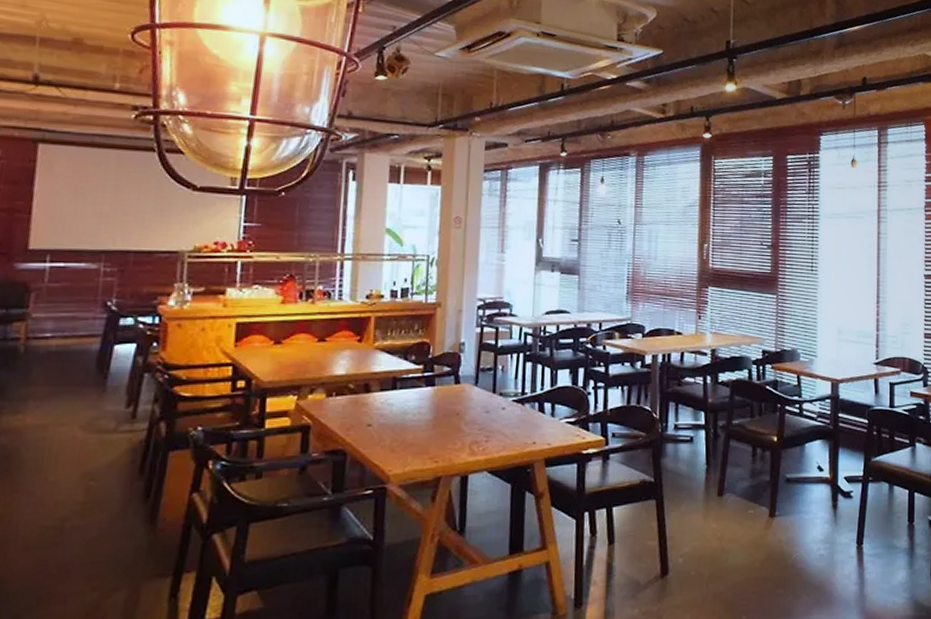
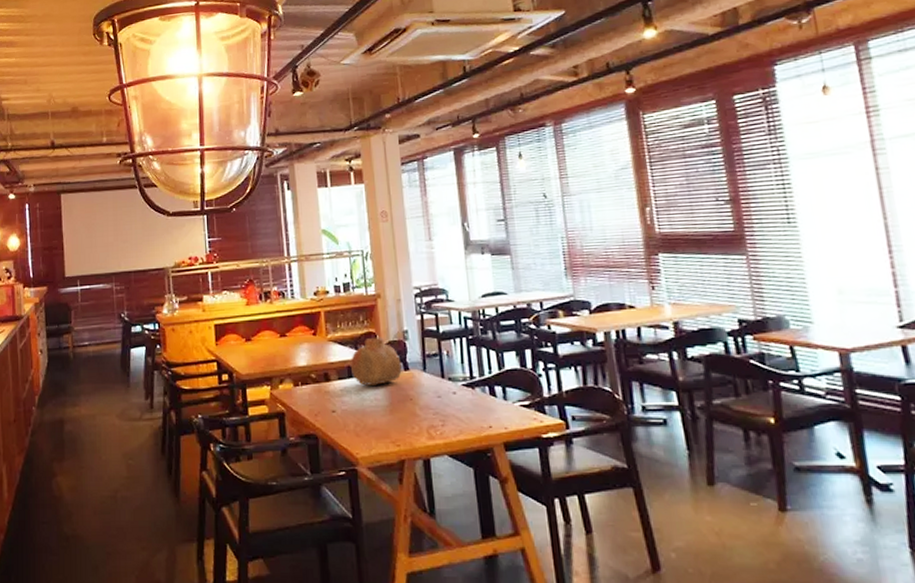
vase: none [395,347,453,398] -> present [350,337,402,386]

